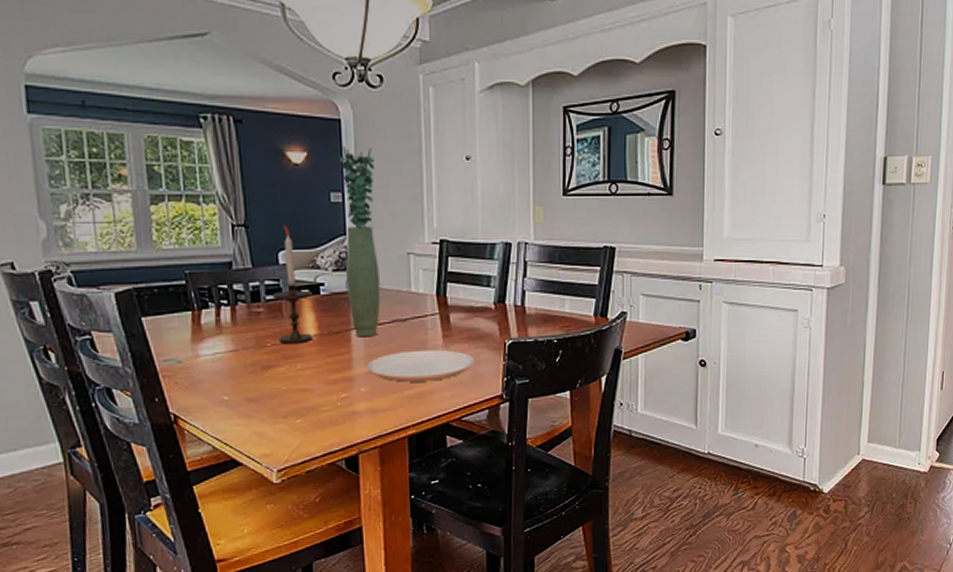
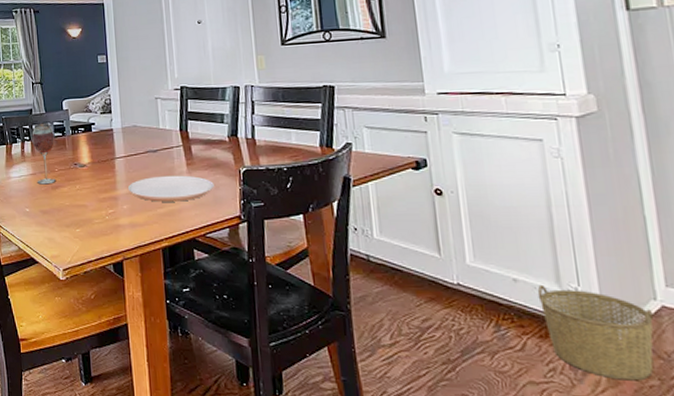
wineglass: none [231,281,267,365] -> present [32,123,56,185]
candlestick: present [272,224,313,345] -> none [58,81,87,170]
vase: present [339,147,381,338] -> none [103,22,137,165]
basket: none [772,448,856,526] -> present [537,284,655,381]

